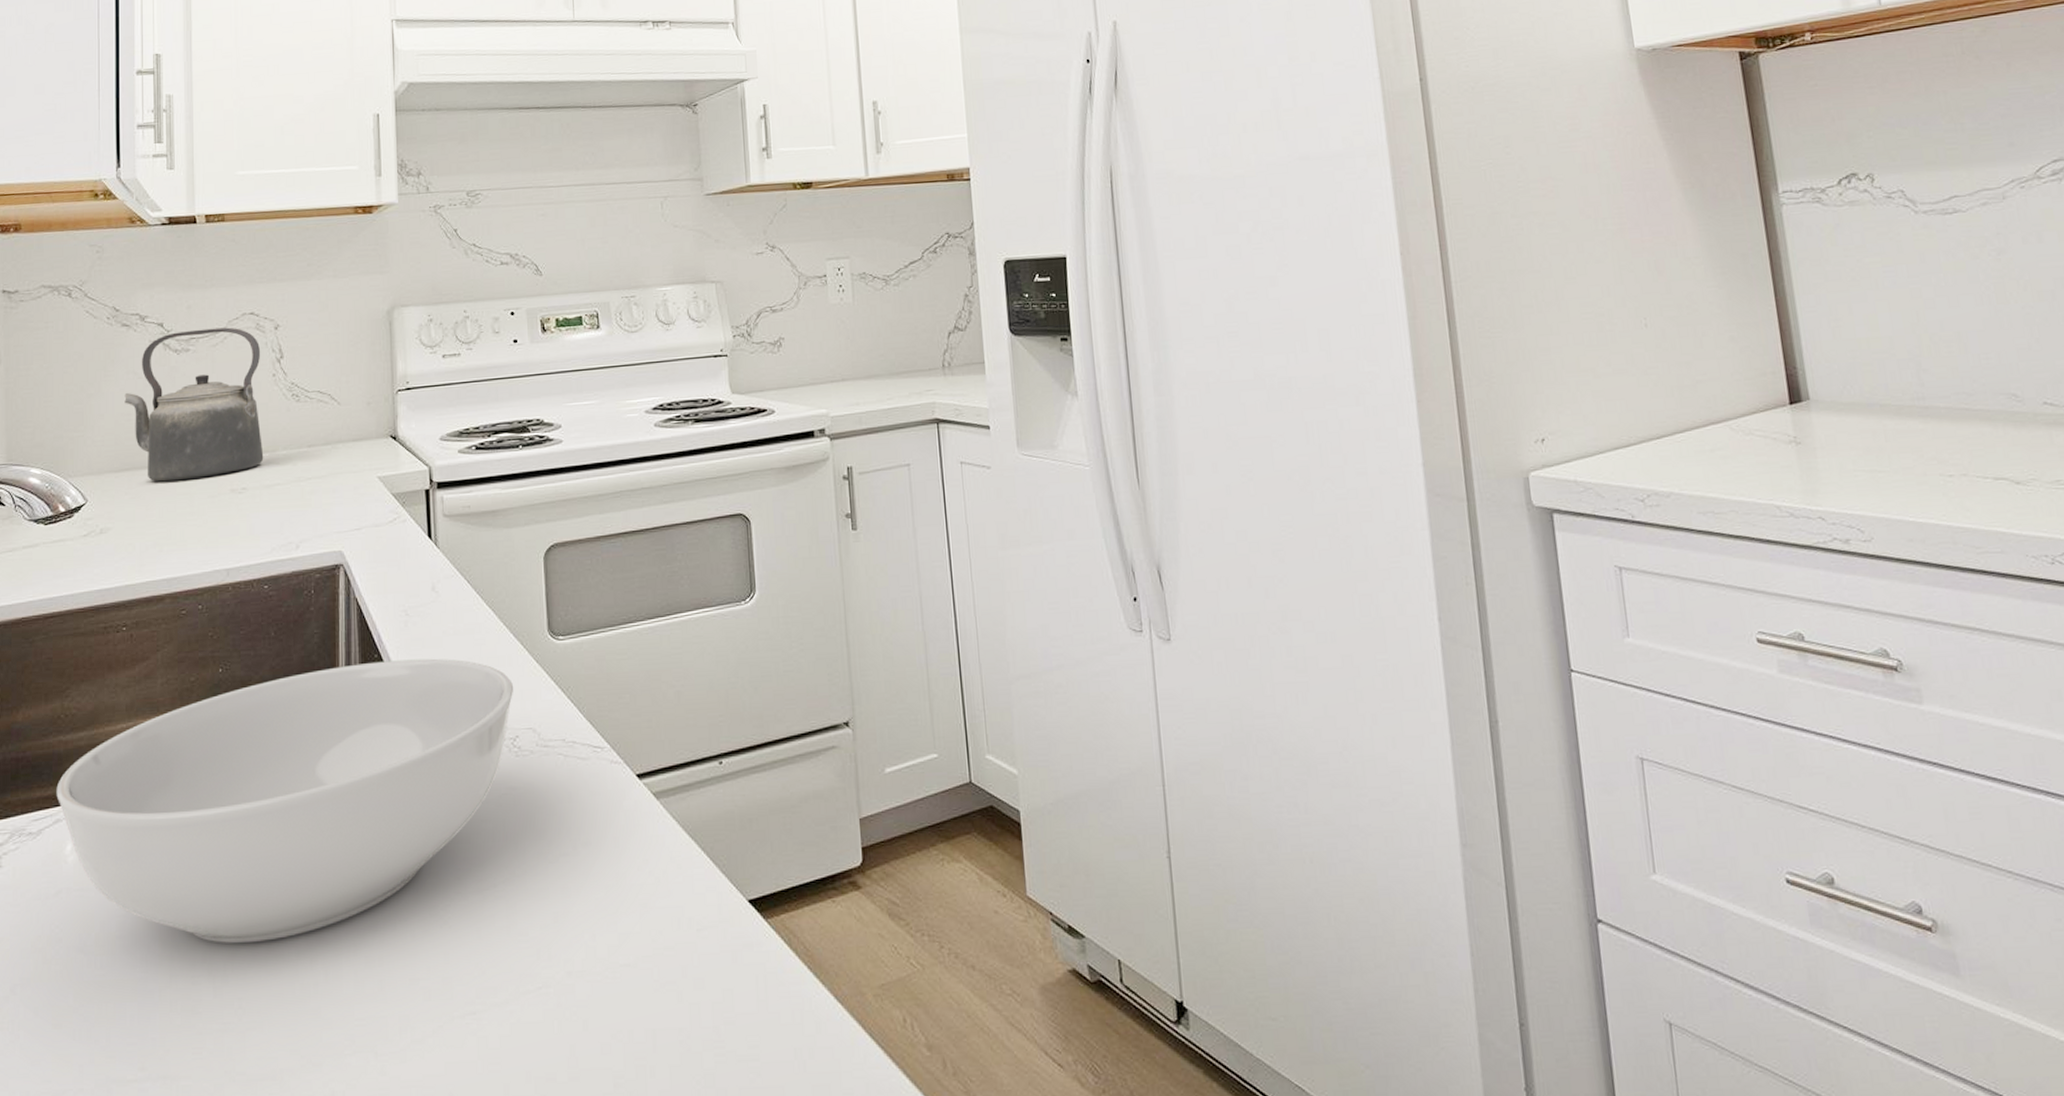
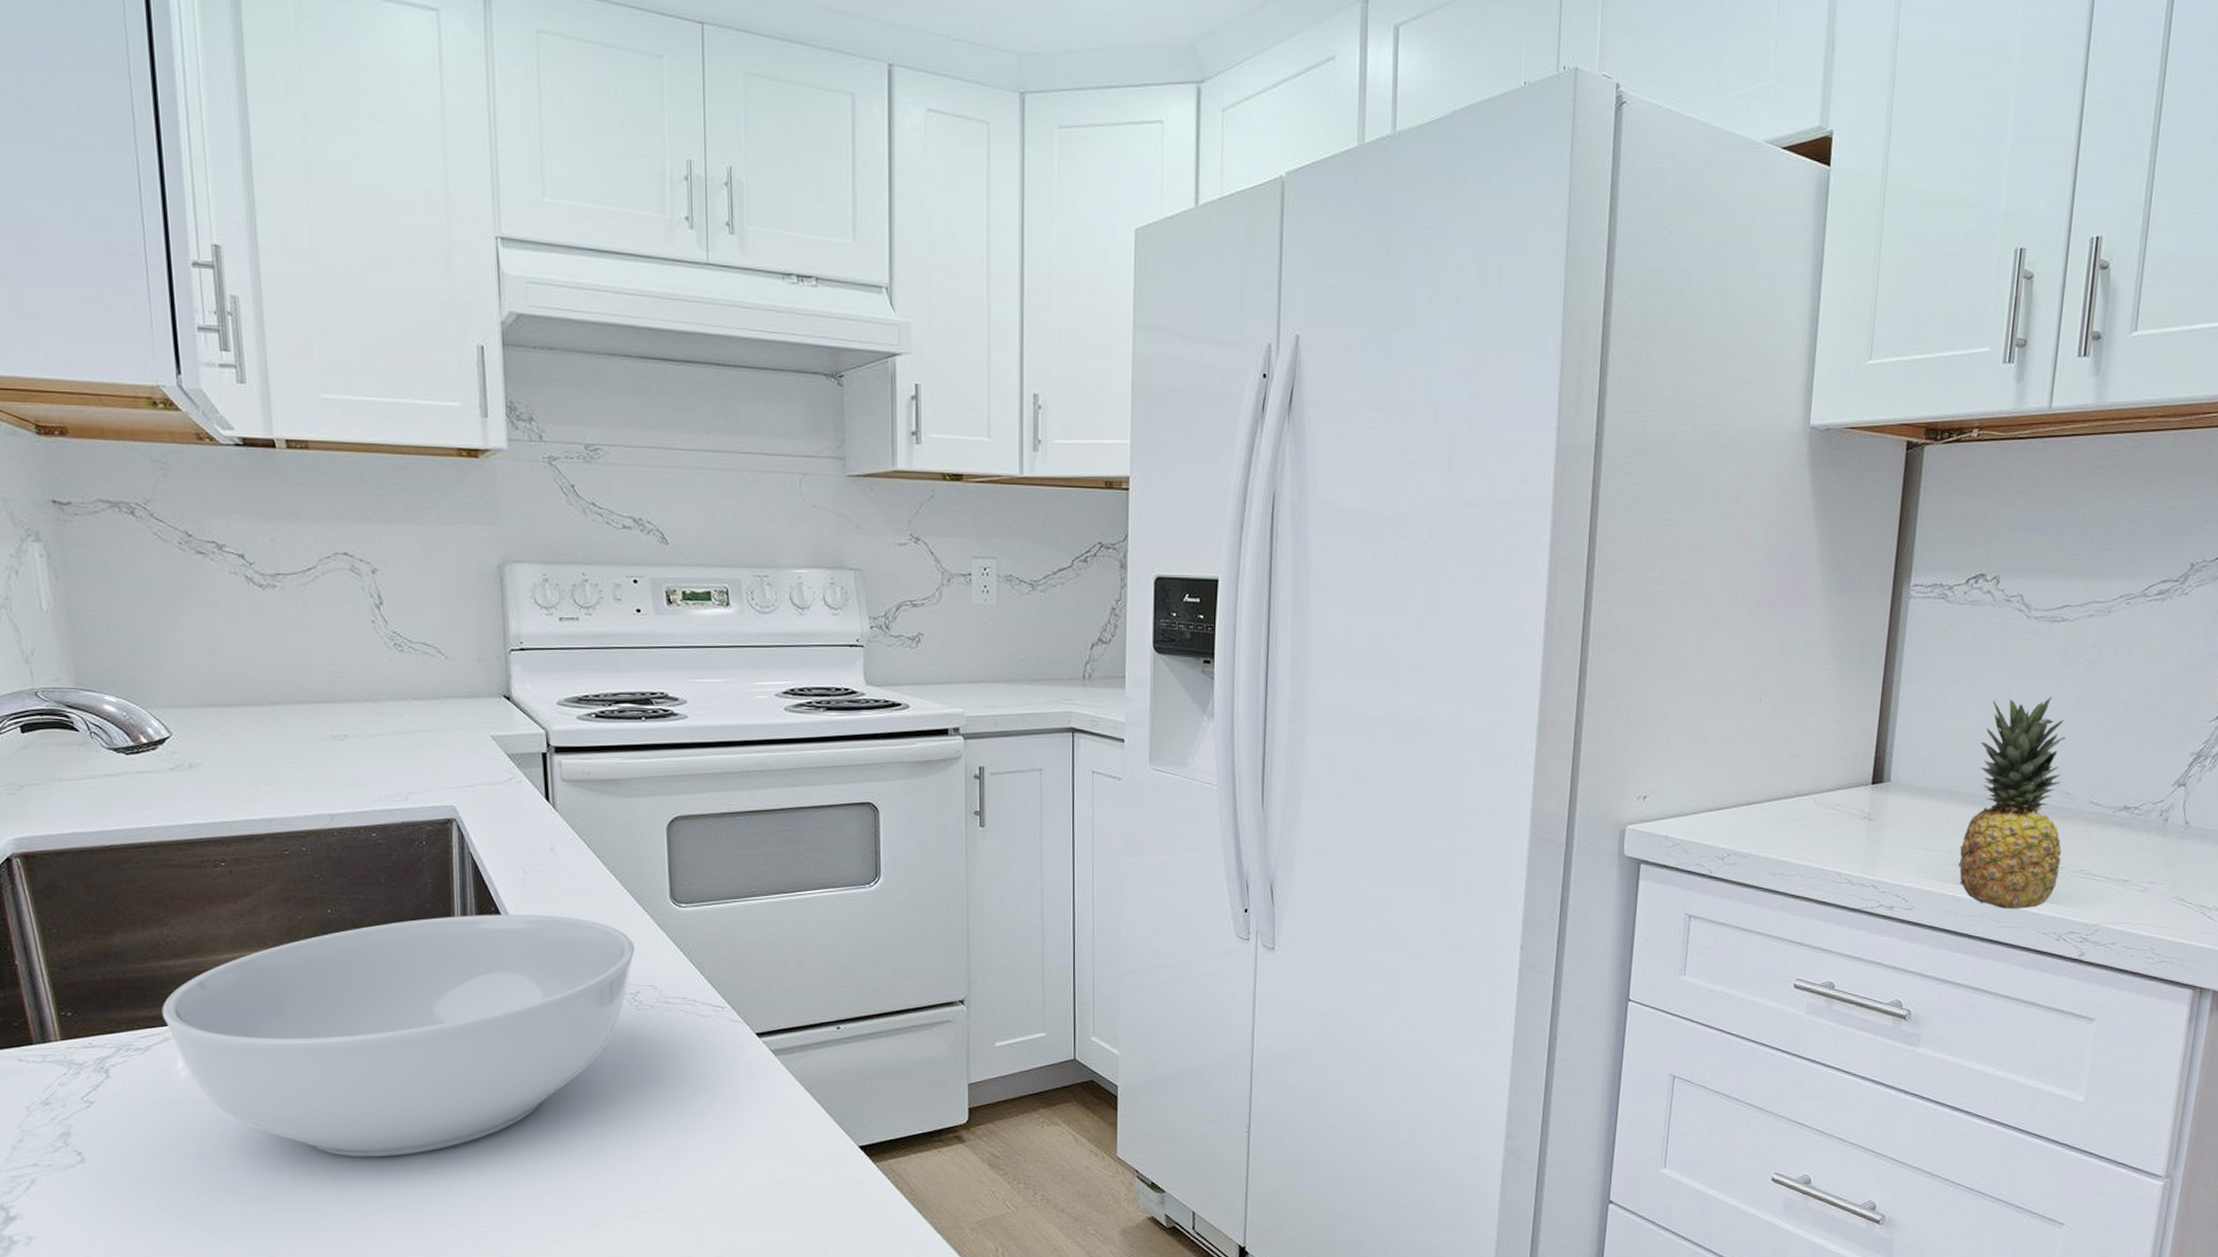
kettle: present [124,327,264,482] -> none [205,565,366,722]
fruit: none [1899,292,2032,532] -> present [1957,697,2065,909]

